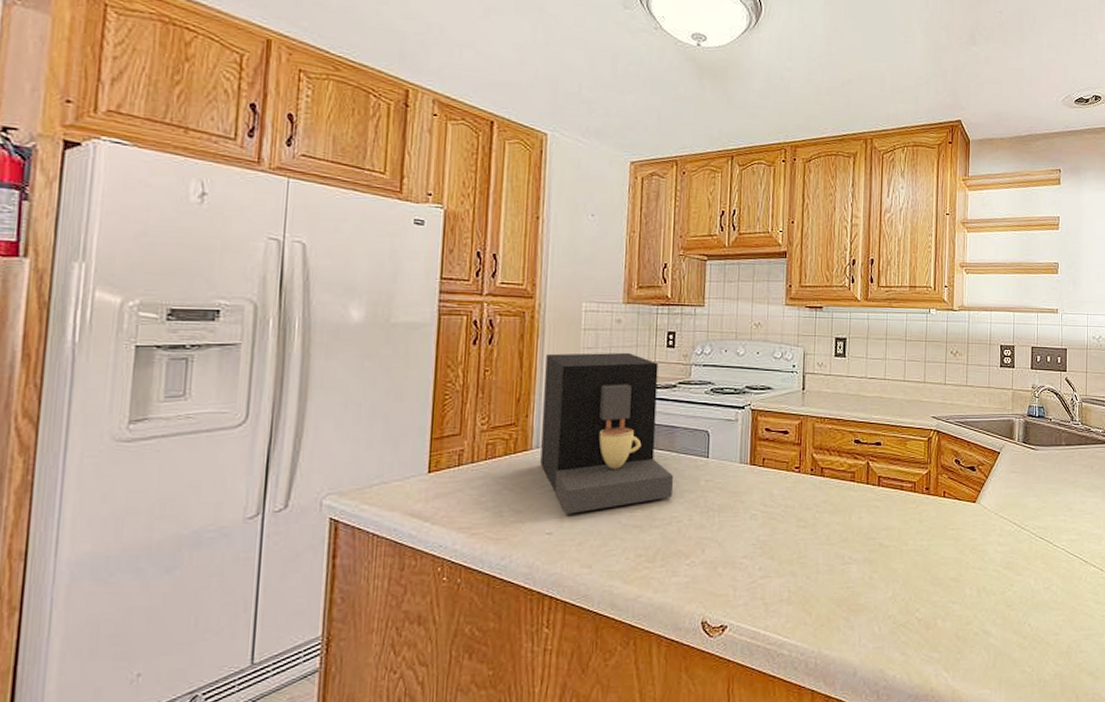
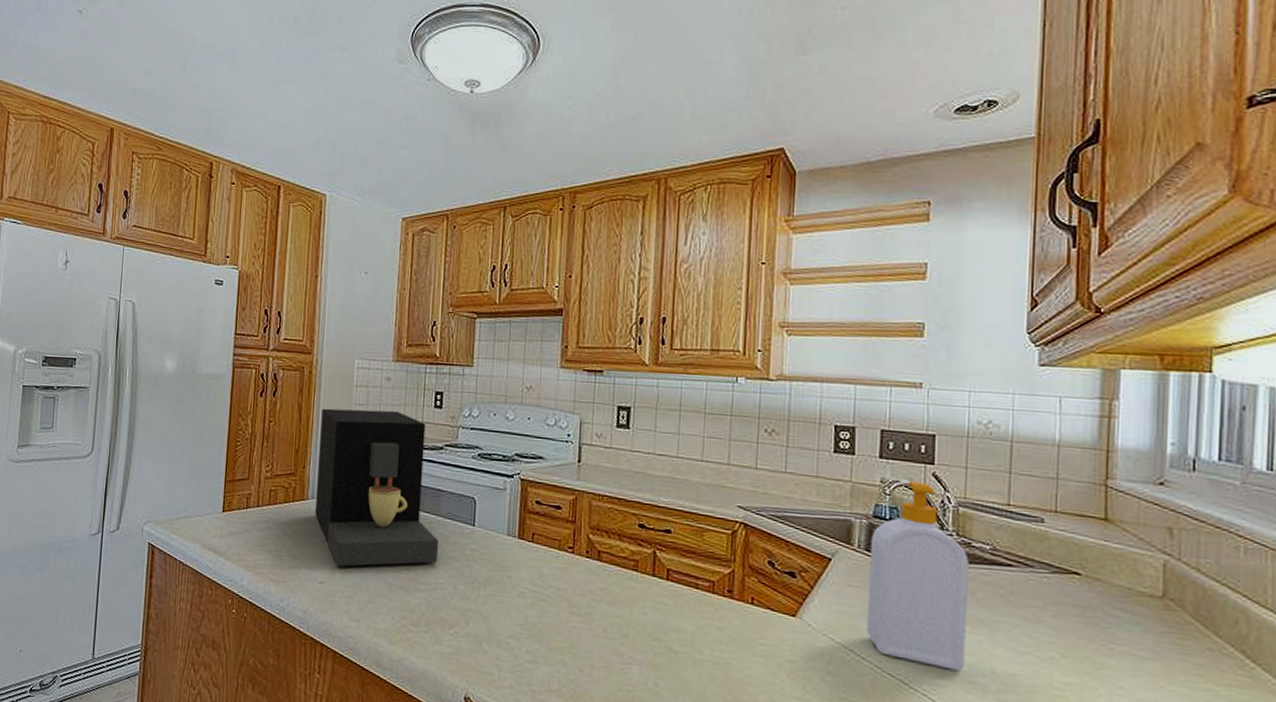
soap bottle: none [1025,385,1089,527] -> present [867,480,969,671]

